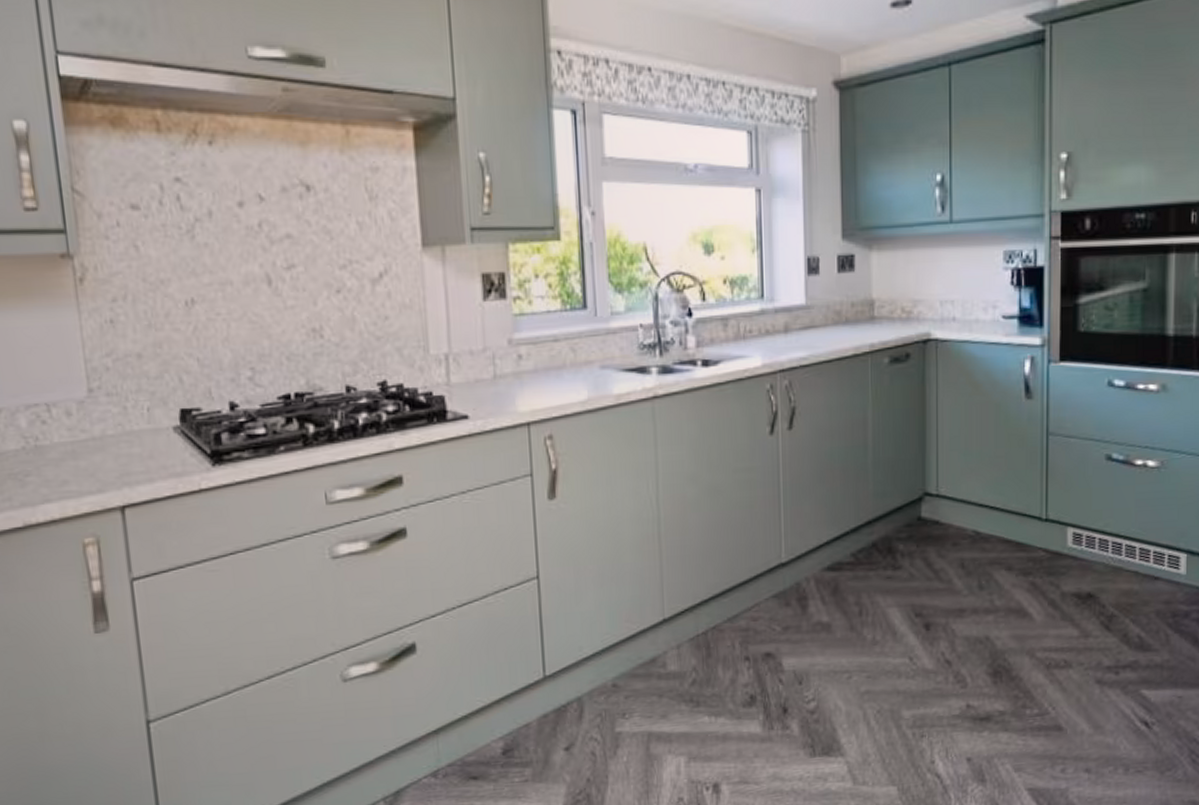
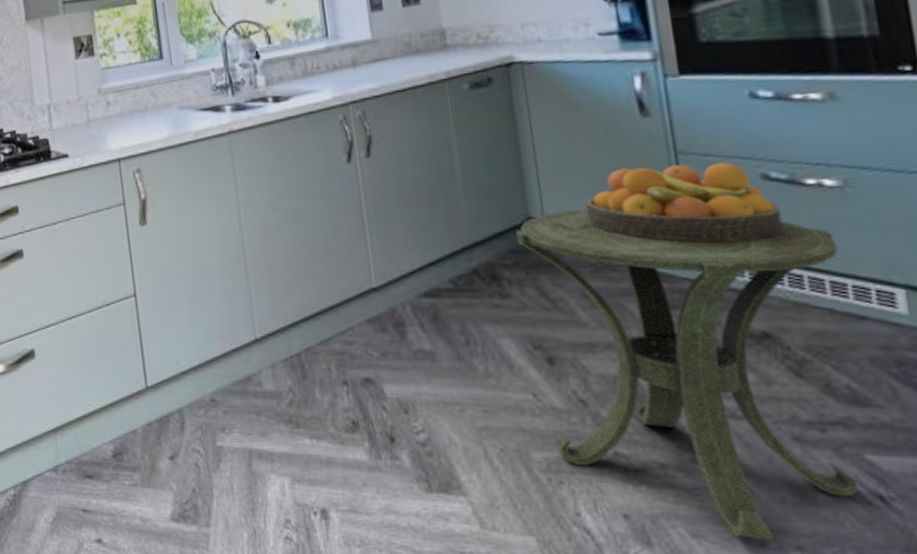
side table: none [913,485,1149,768] -> present [516,210,859,542]
fruit bowl: none [973,444,1115,516] -> present [586,162,784,243]

